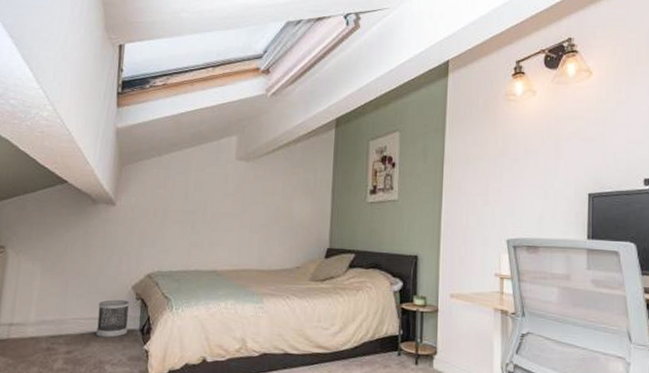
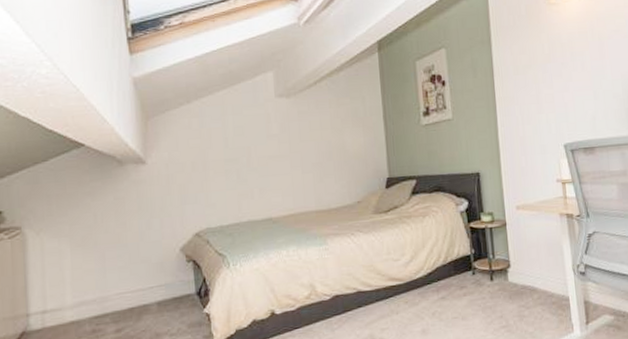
wastebasket: present [96,299,130,338] -> none [144,264,183,309]

